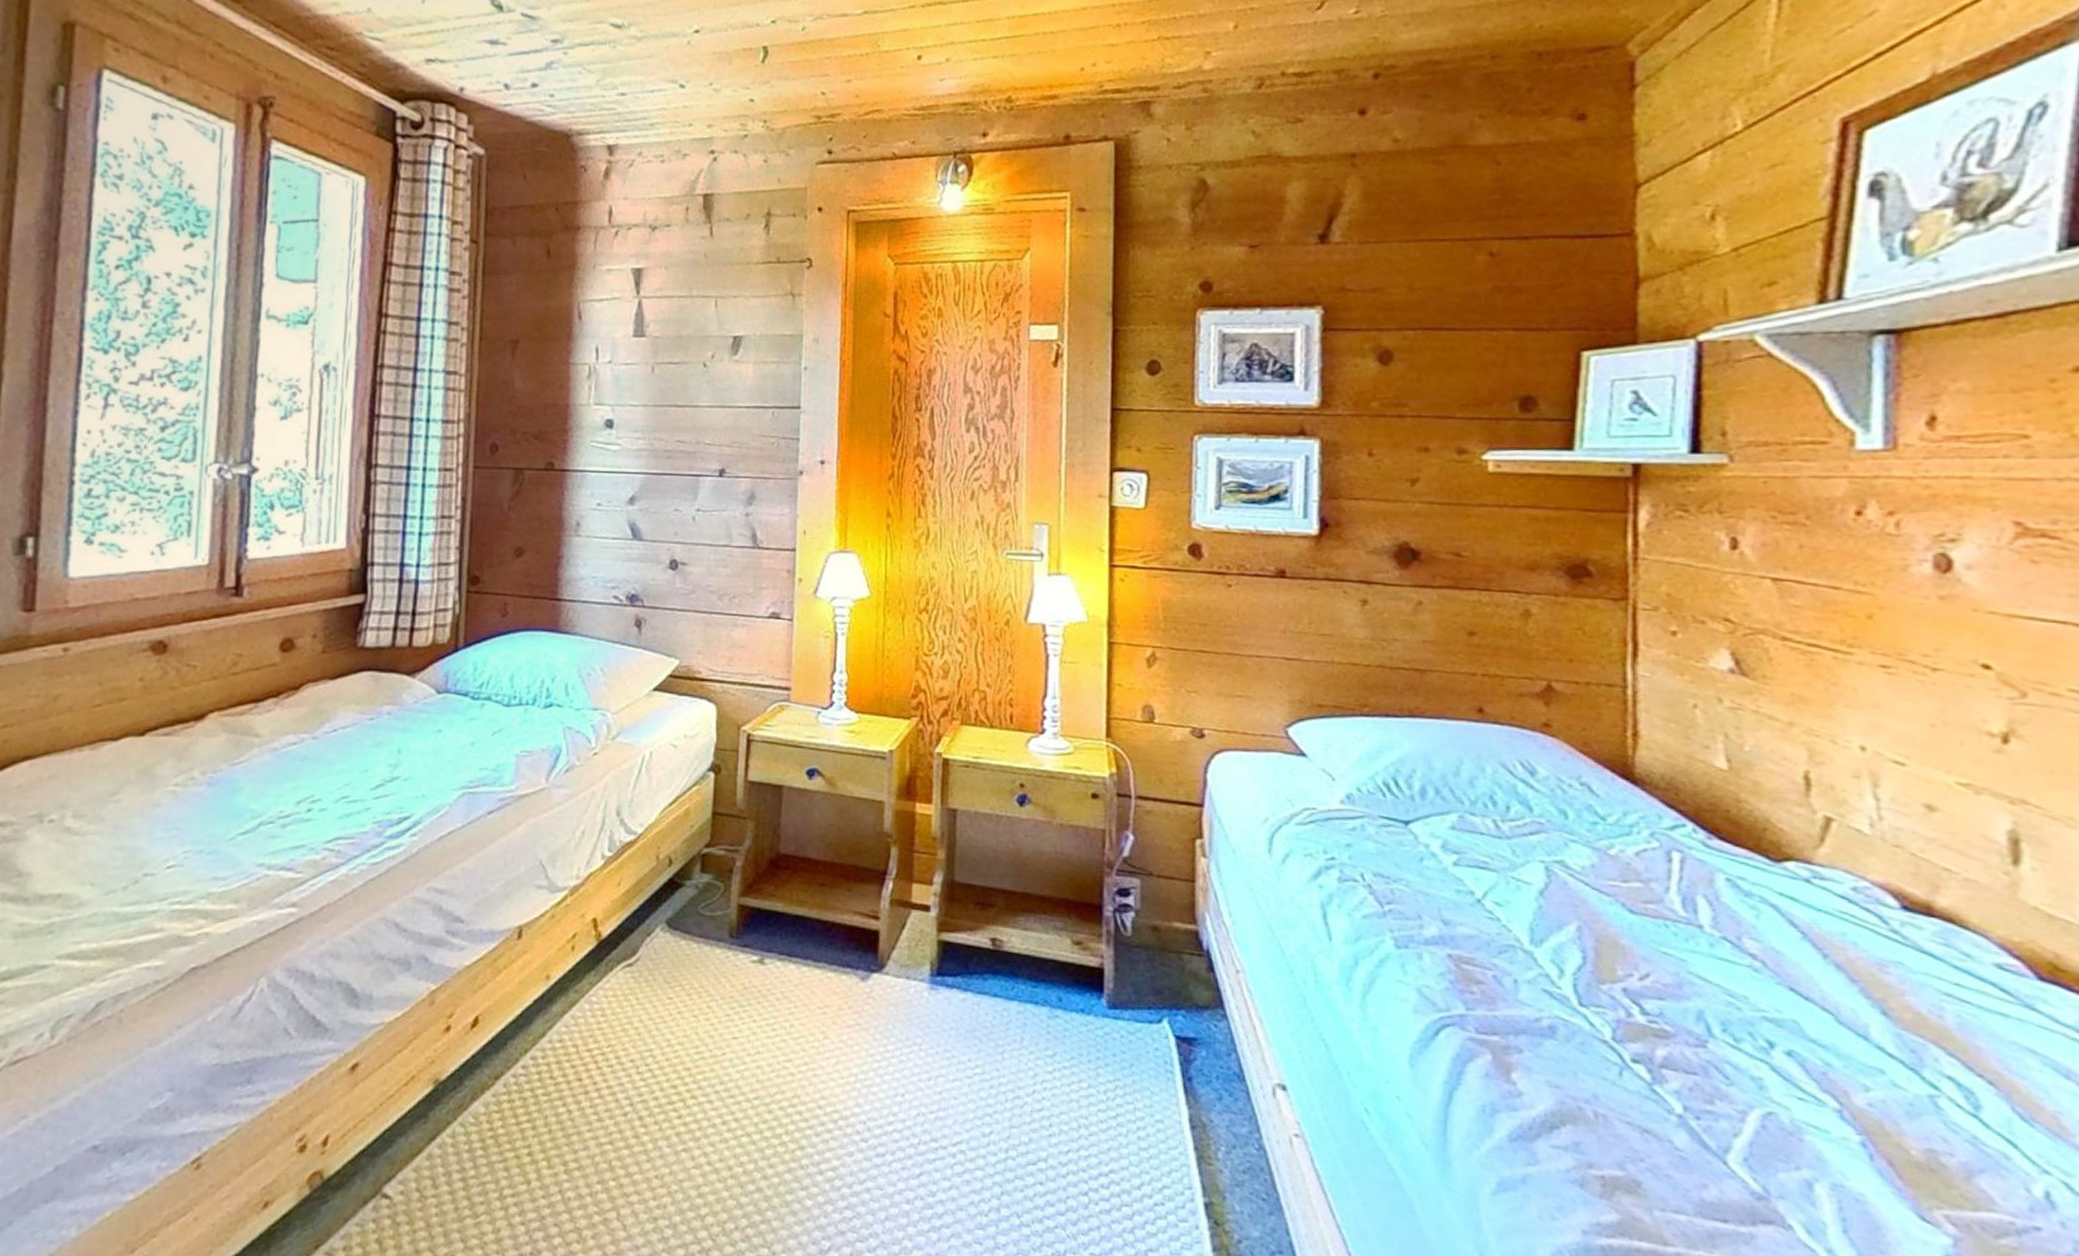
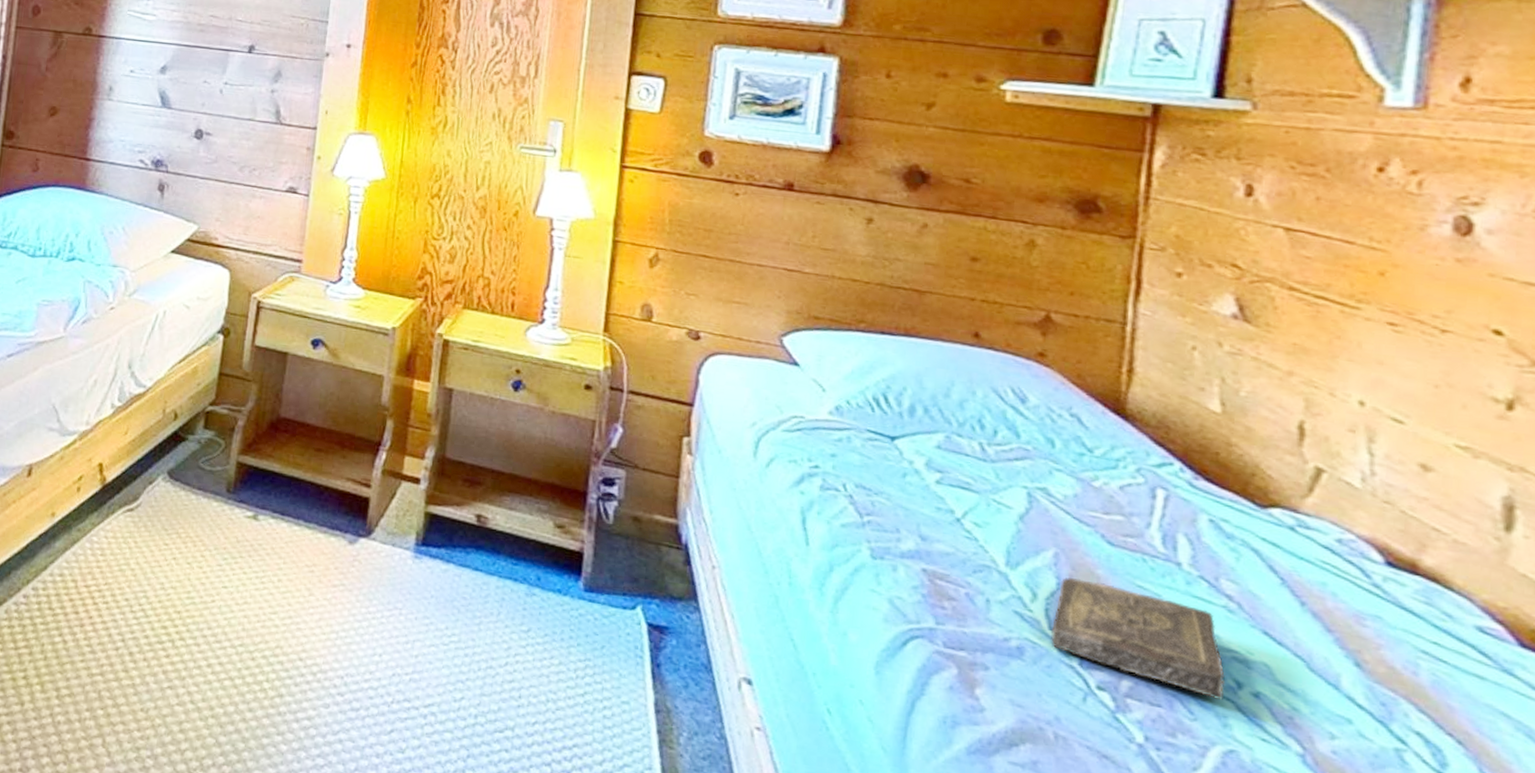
book: none [1582,950,1757,1062] -> present [1051,577,1225,700]

